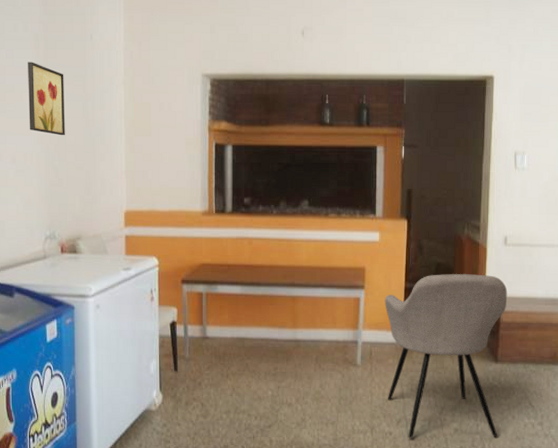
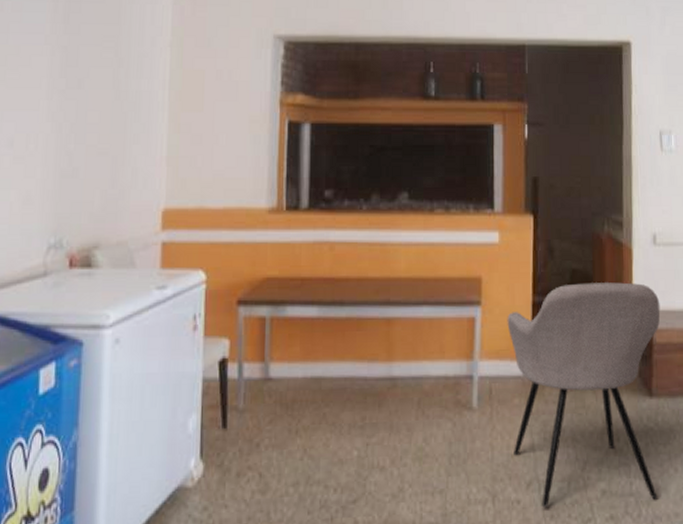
wall art: present [28,62,65,136] -> none [36,17,90,112]

